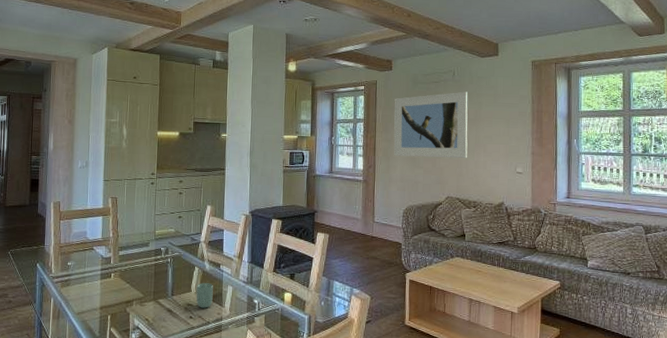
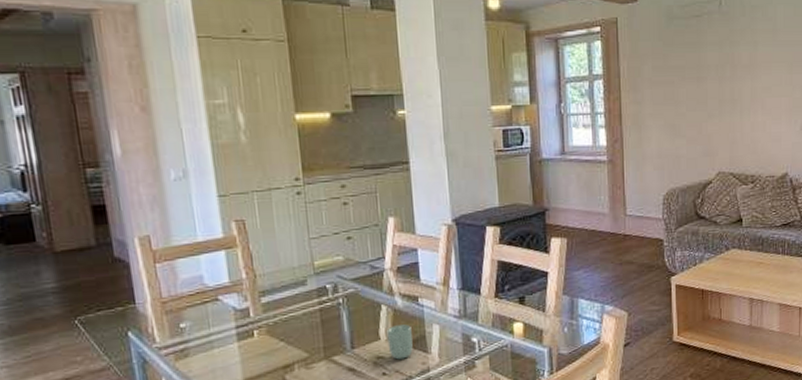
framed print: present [393,91,468,158] -> none [643,27,741,123]

